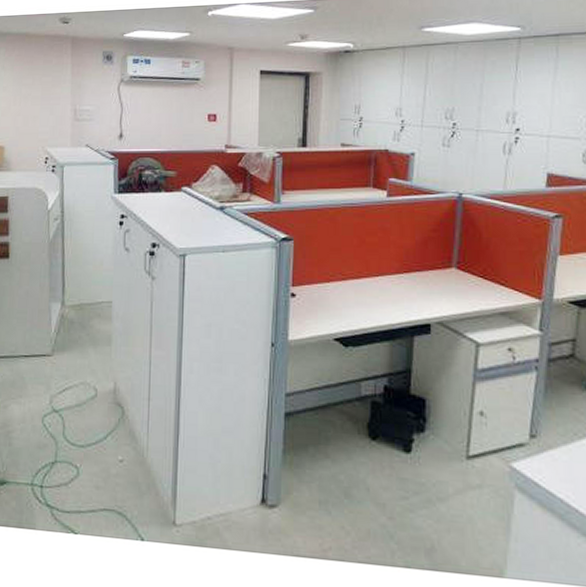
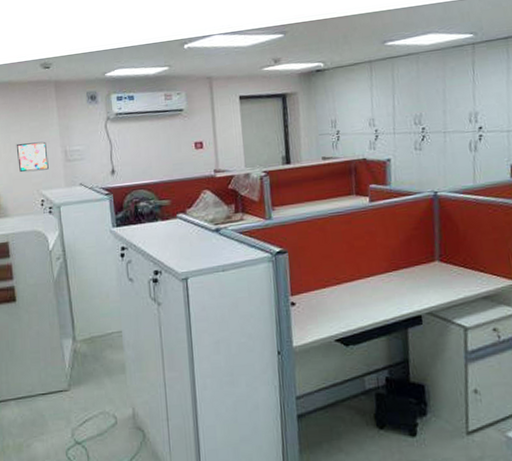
wall art: none [26,97,57,128] -> present [16,141,49,173]

